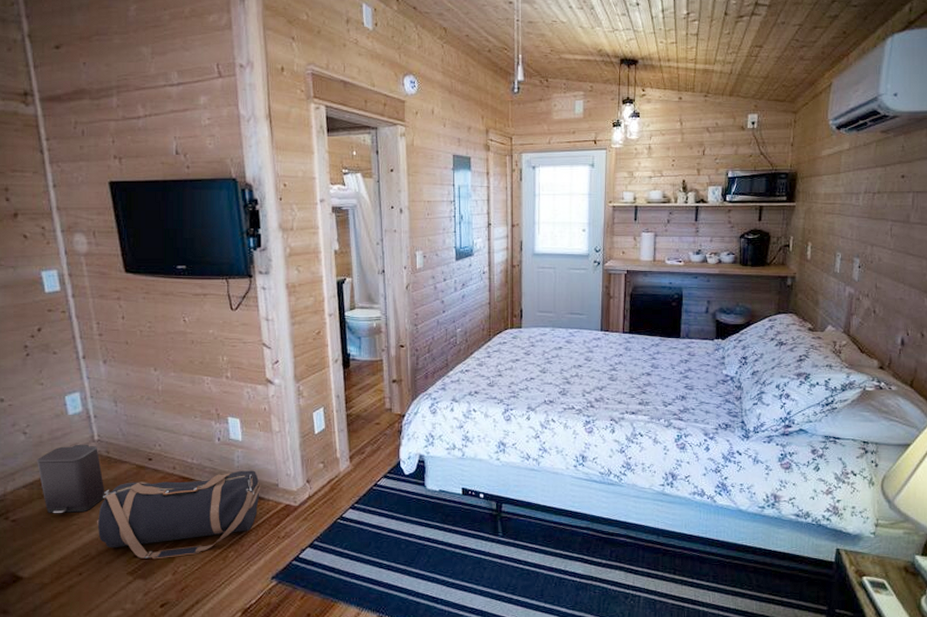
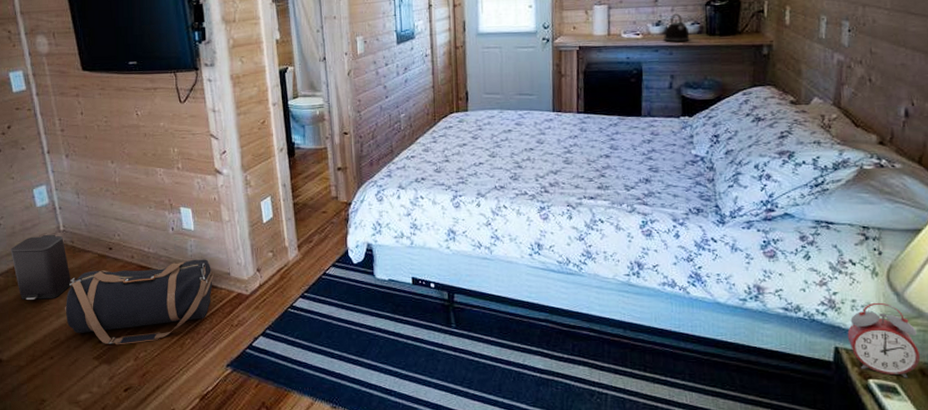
kettle: none [702,244,725,271] -> present [663,13,690,43]
alarm clock: none [847,508,905,575] -> present [847,302,921,378]

